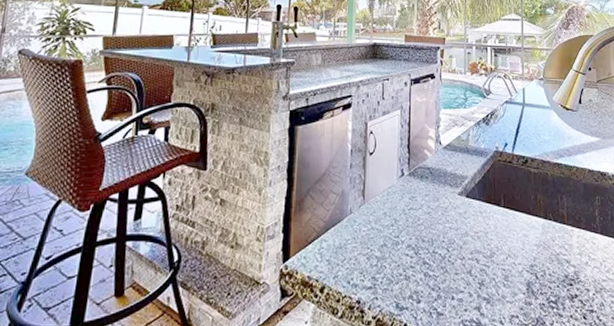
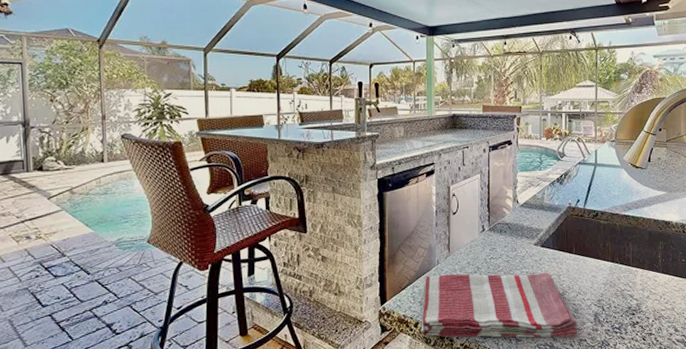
dish towel: none [327,226,509,313] -> present [421,272,578,338]

